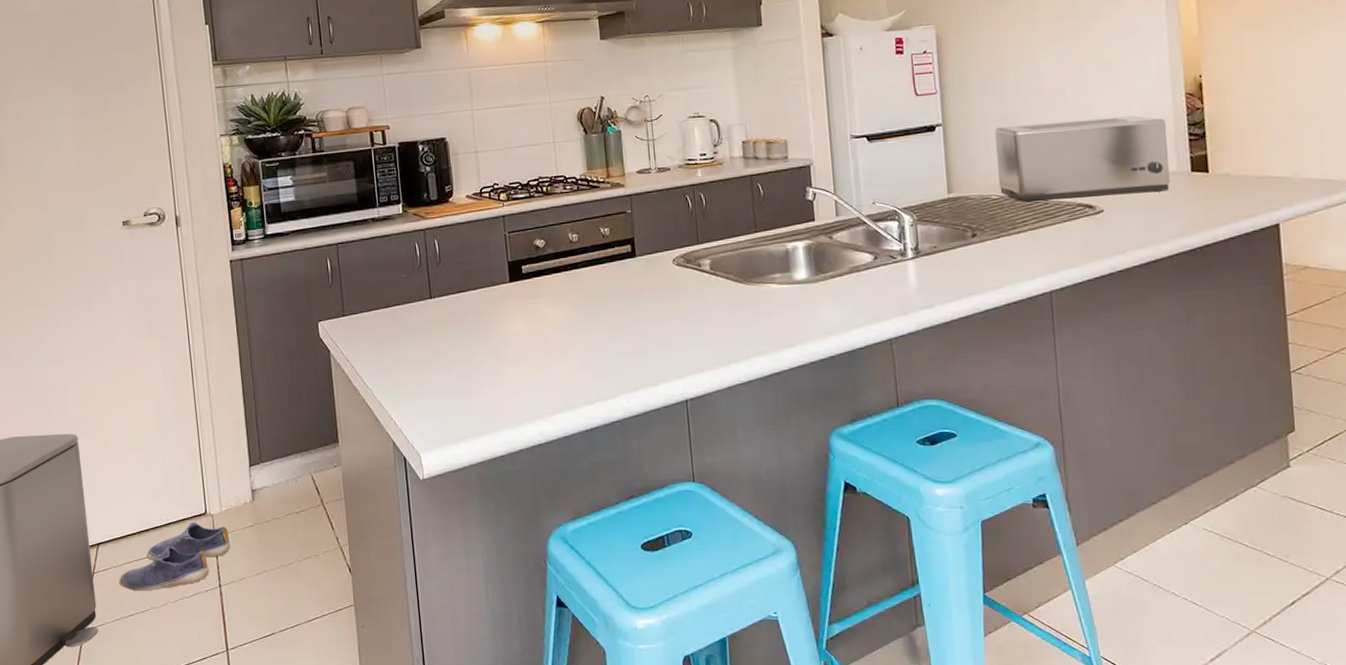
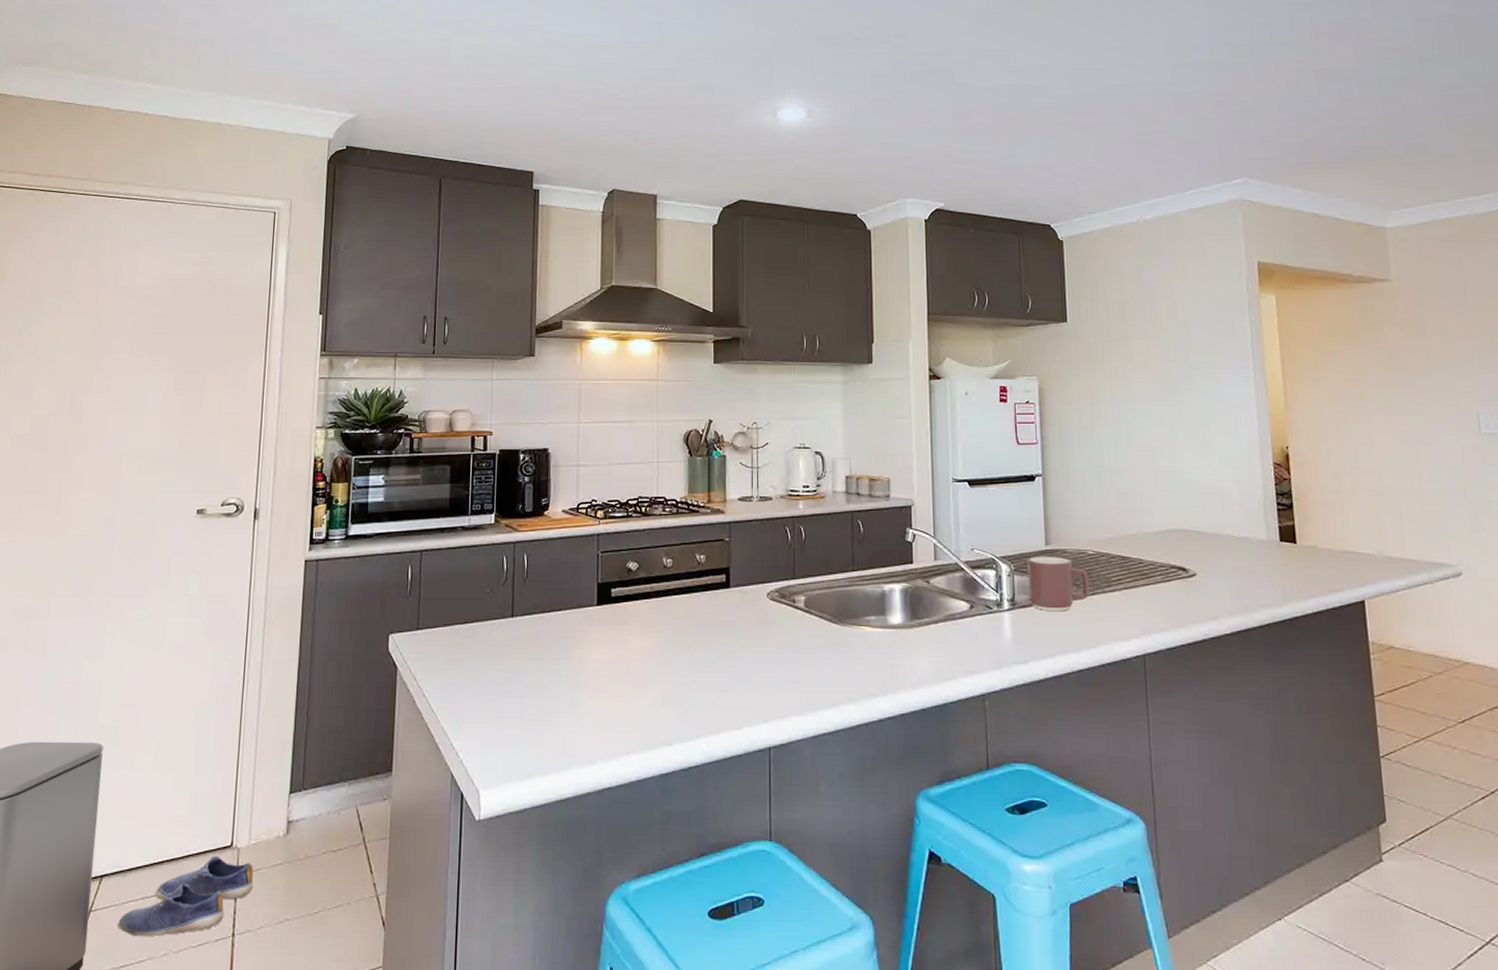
mug: none [929,203,994,257] -> present [1027,557,1089,612]
toaster: present [995,115,1171,203] -> none [1093,481,1261,561]

